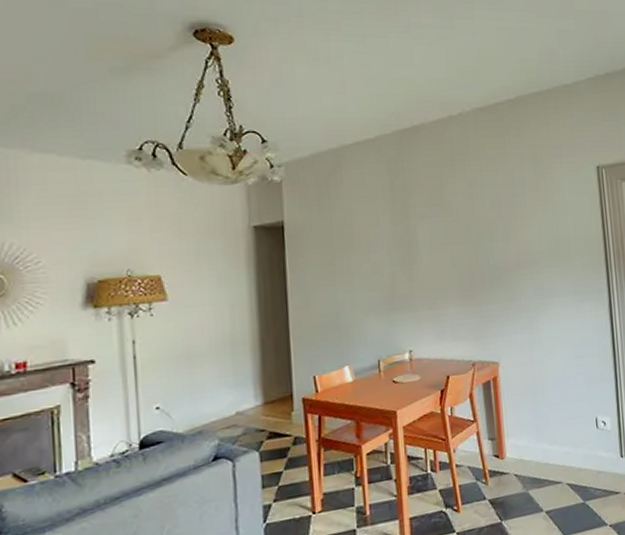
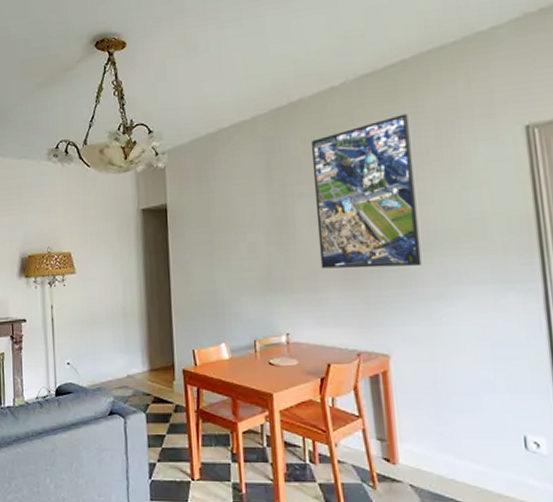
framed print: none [431,148,524,287] -> present [310,114,422,269]

